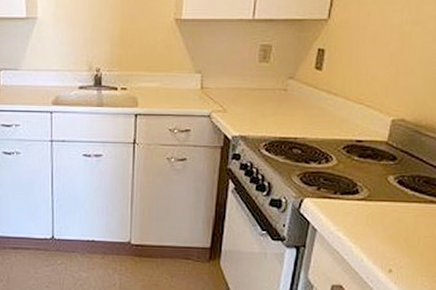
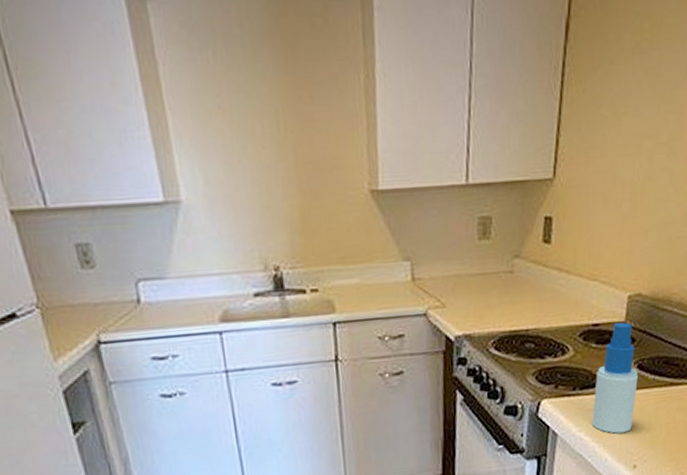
spray bottle: none [351,142,398,238] -> present [592,322,638,434]

